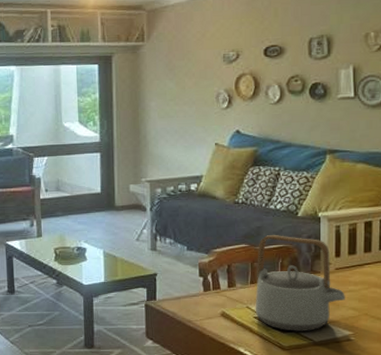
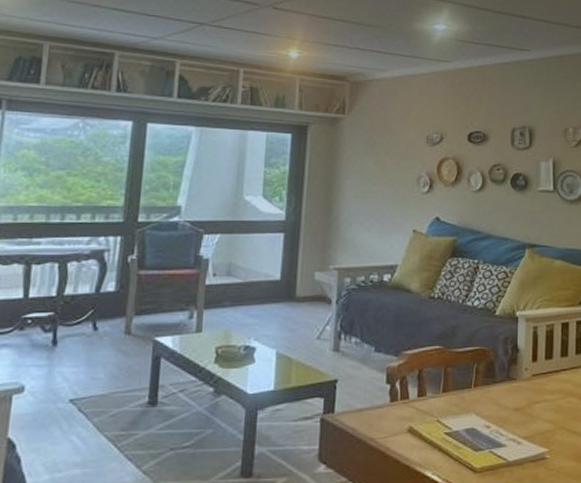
teapot: present [255,234,345,331] -> none [446,334,541,450]

